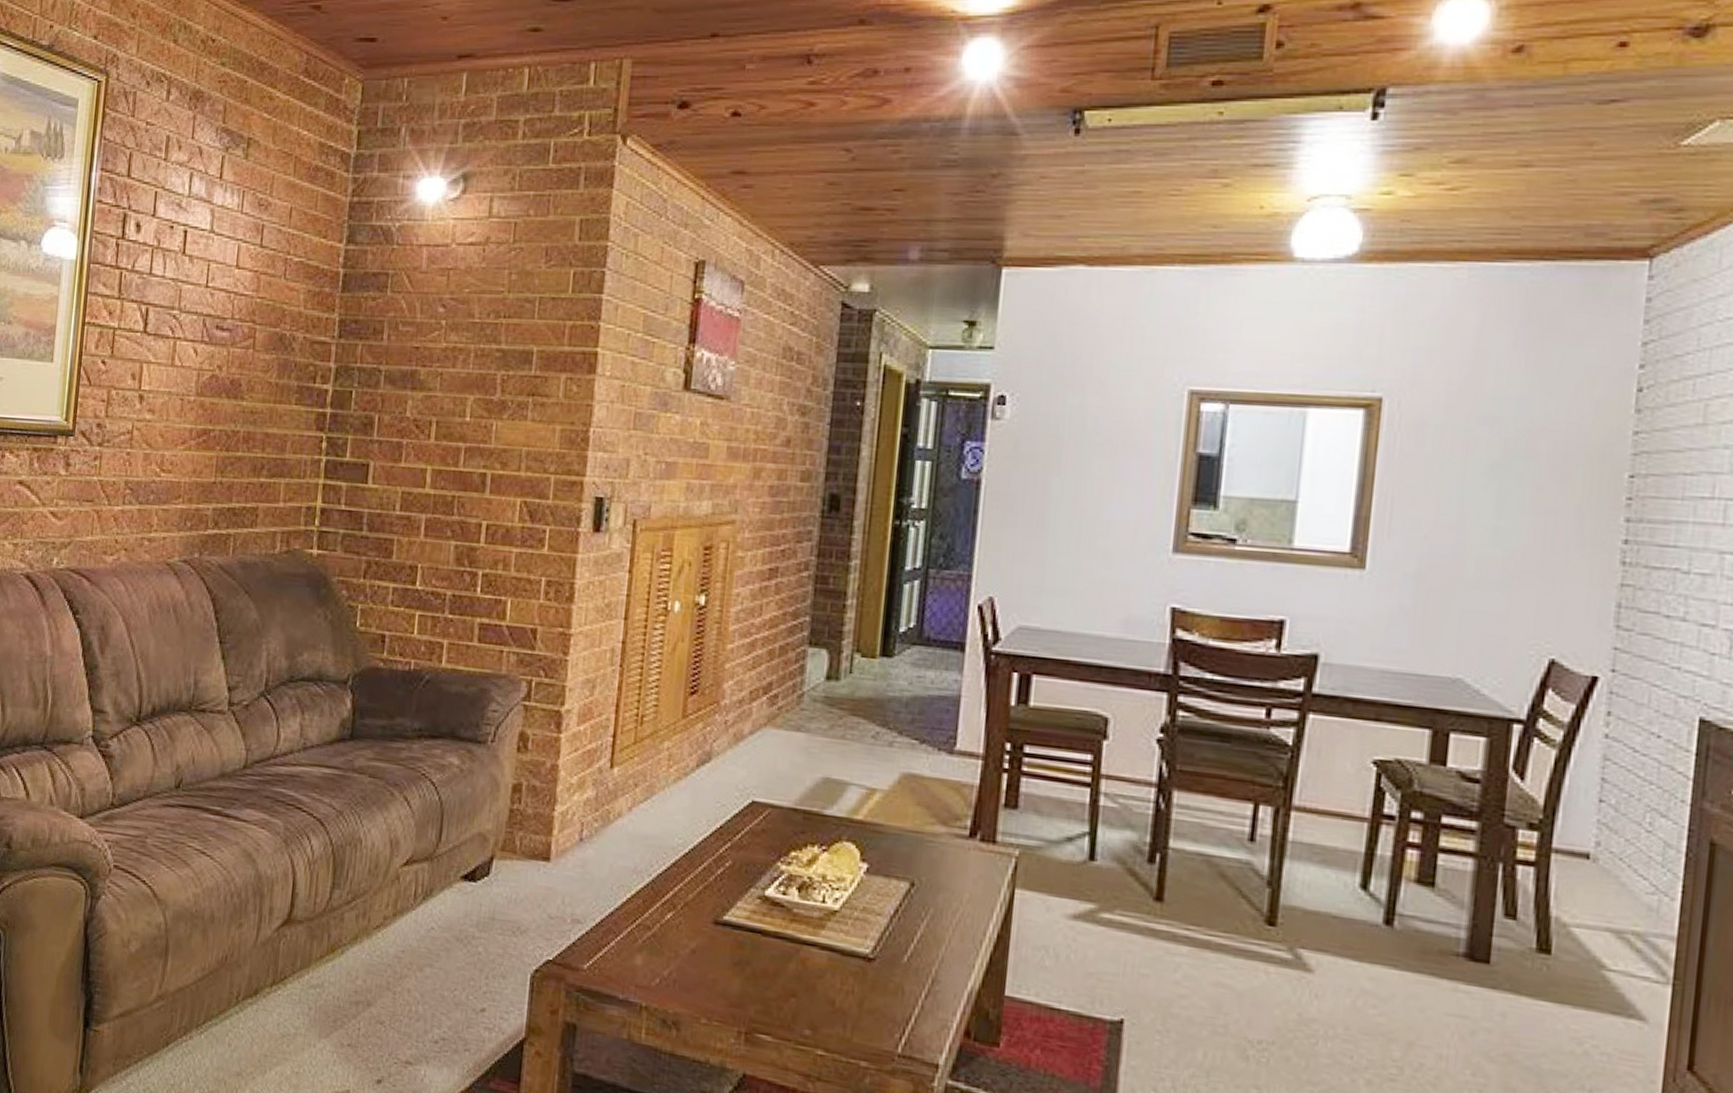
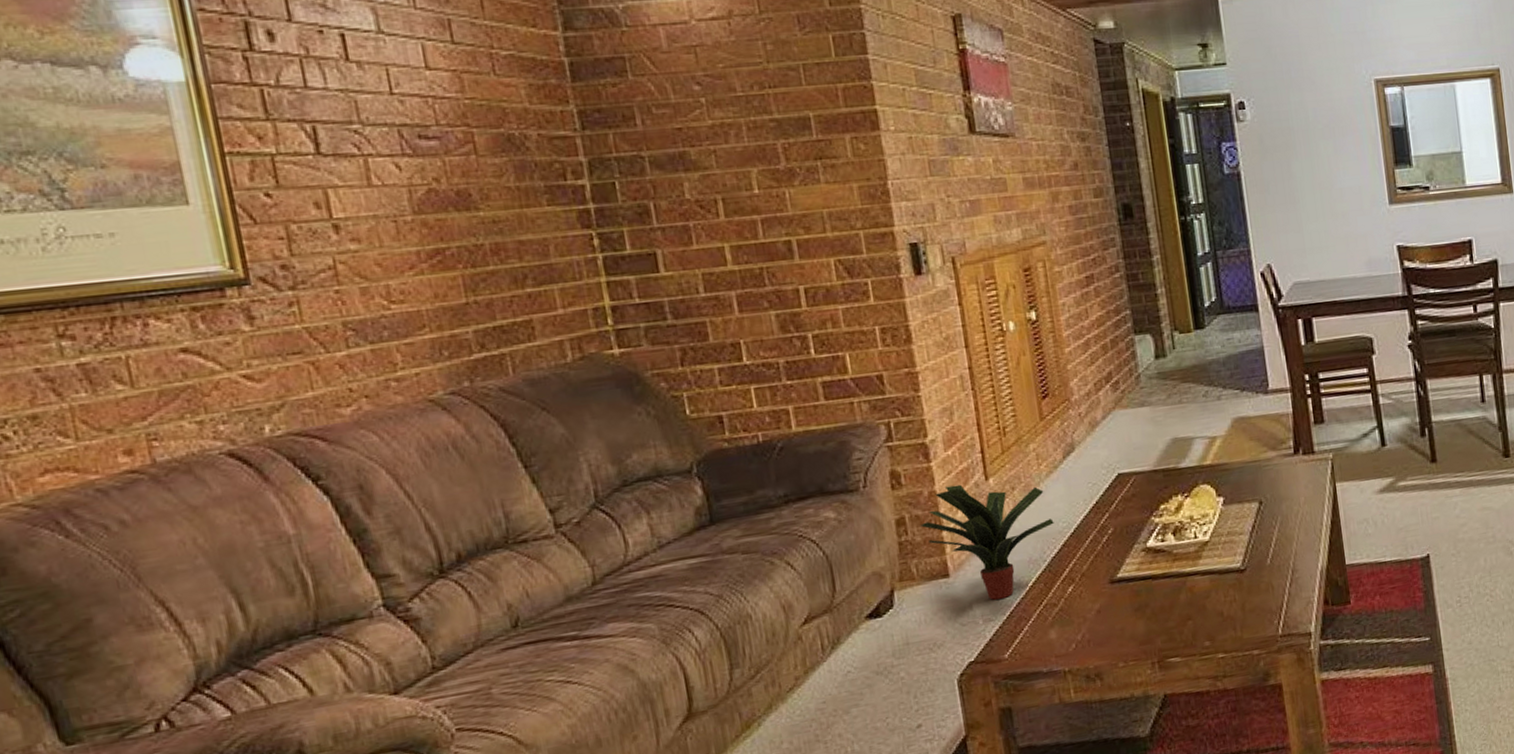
potted plant: none [534,763,670,903] -> present [919,484,1054,600]

